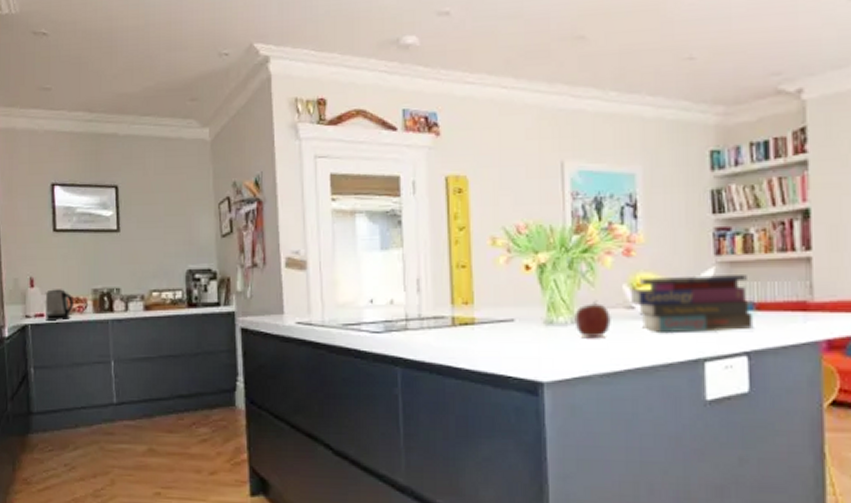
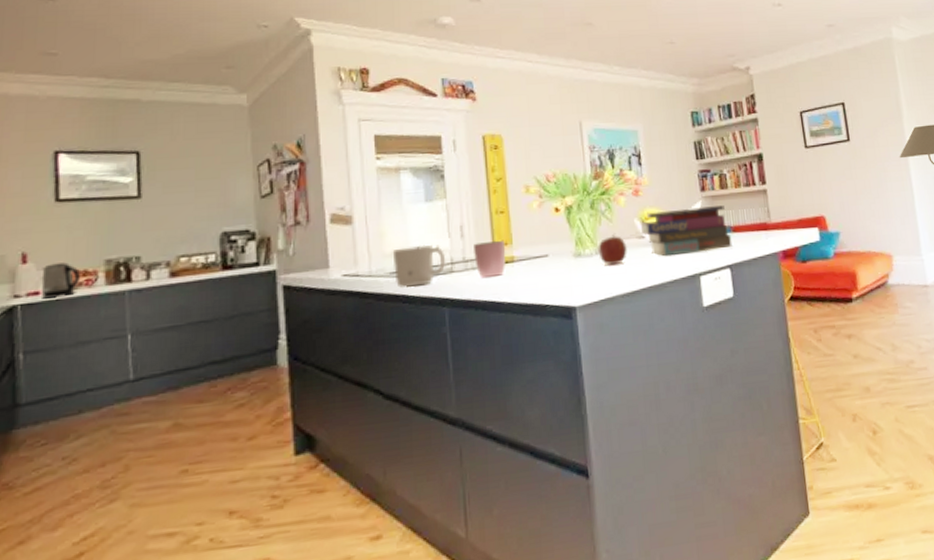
mug: none [345,297,401,343] -> present [392,244,446,289]
cup: none [431,299,466,338] -> present [474,241,506,278]

